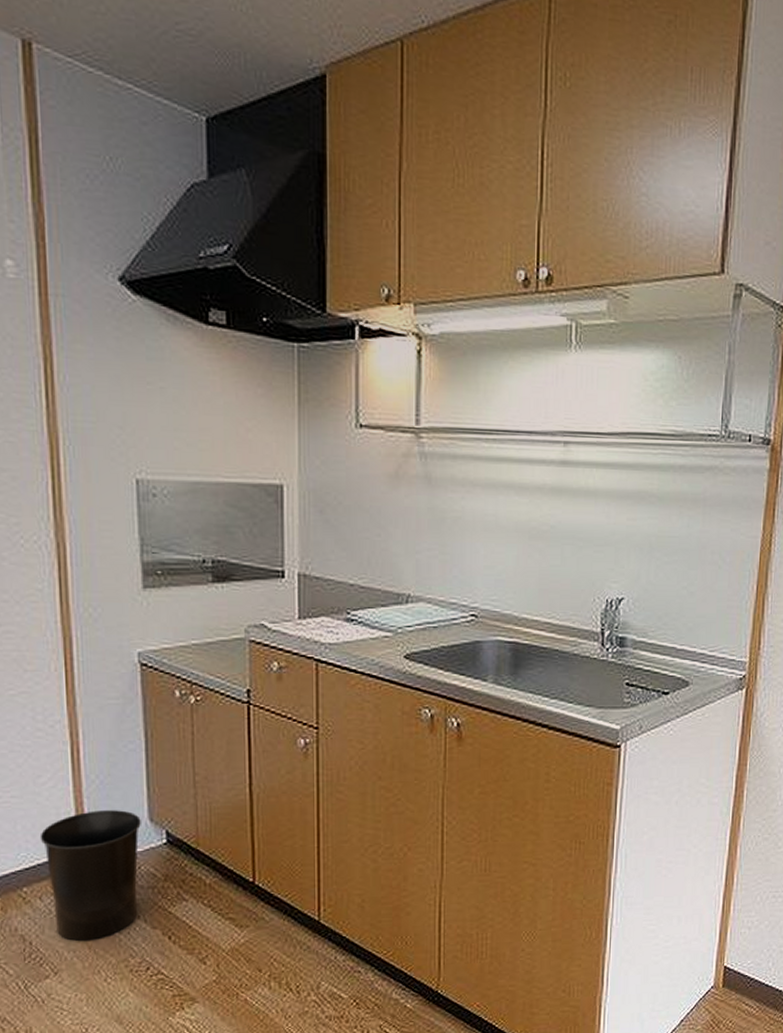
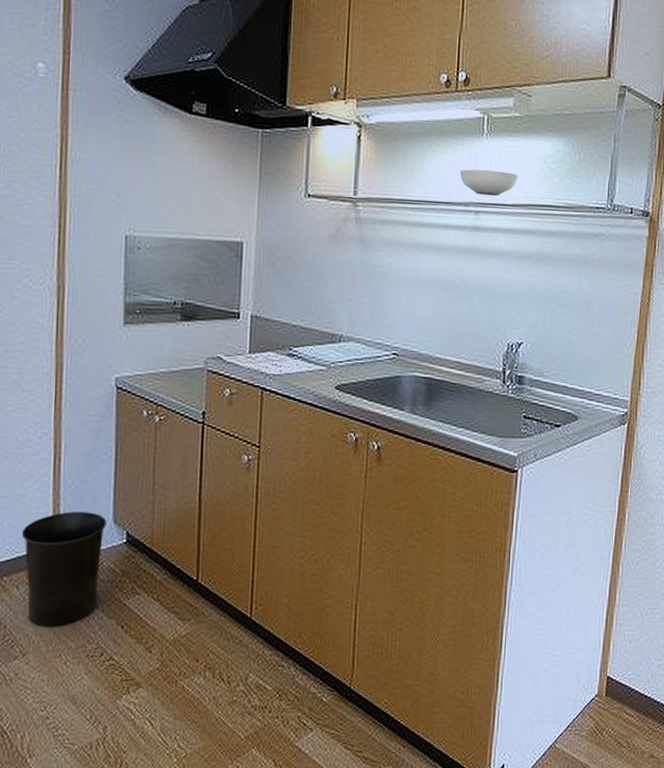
bowl: none [544,390,615,422] -> present [459,169,519,196]

